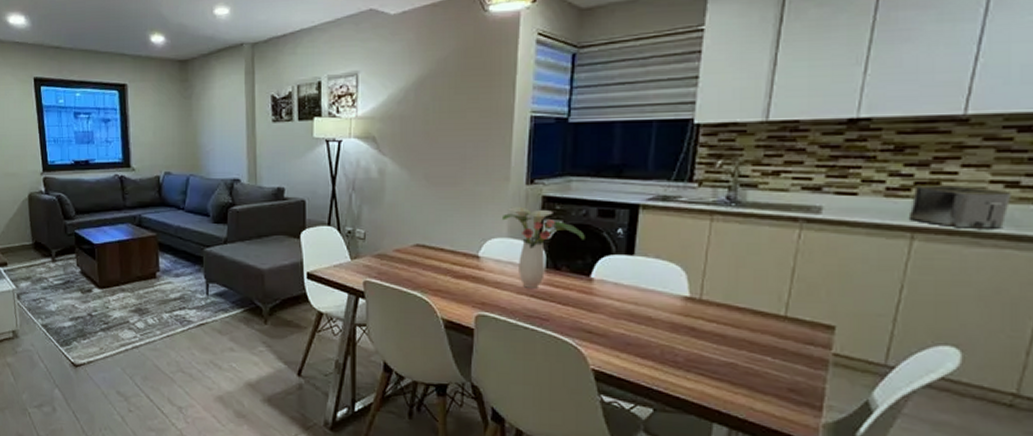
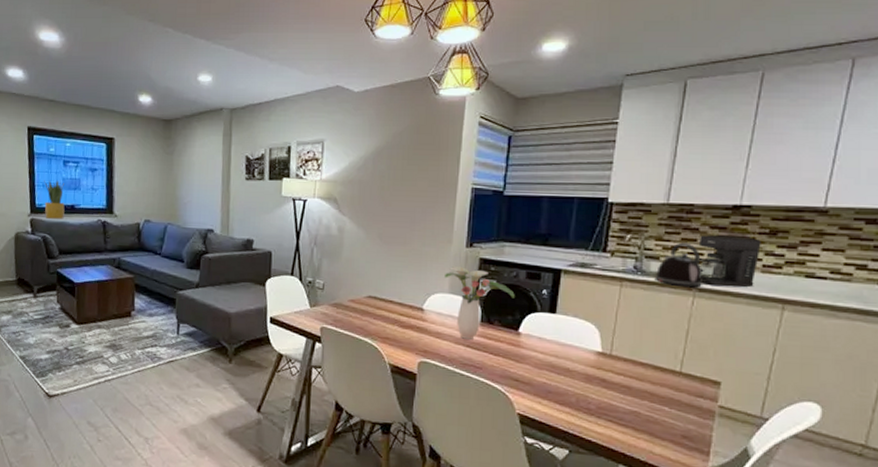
planter: none [55,134,79,177] -> present [44,180,65,220]
kettle: none [752,166,811,219] -> present [654,242,702,288]
coffee maker: none [805,155,884,216] -> present [698,235,761,287]
toaster: present [910,185,1013,230] -> none [781,264,862,305]

